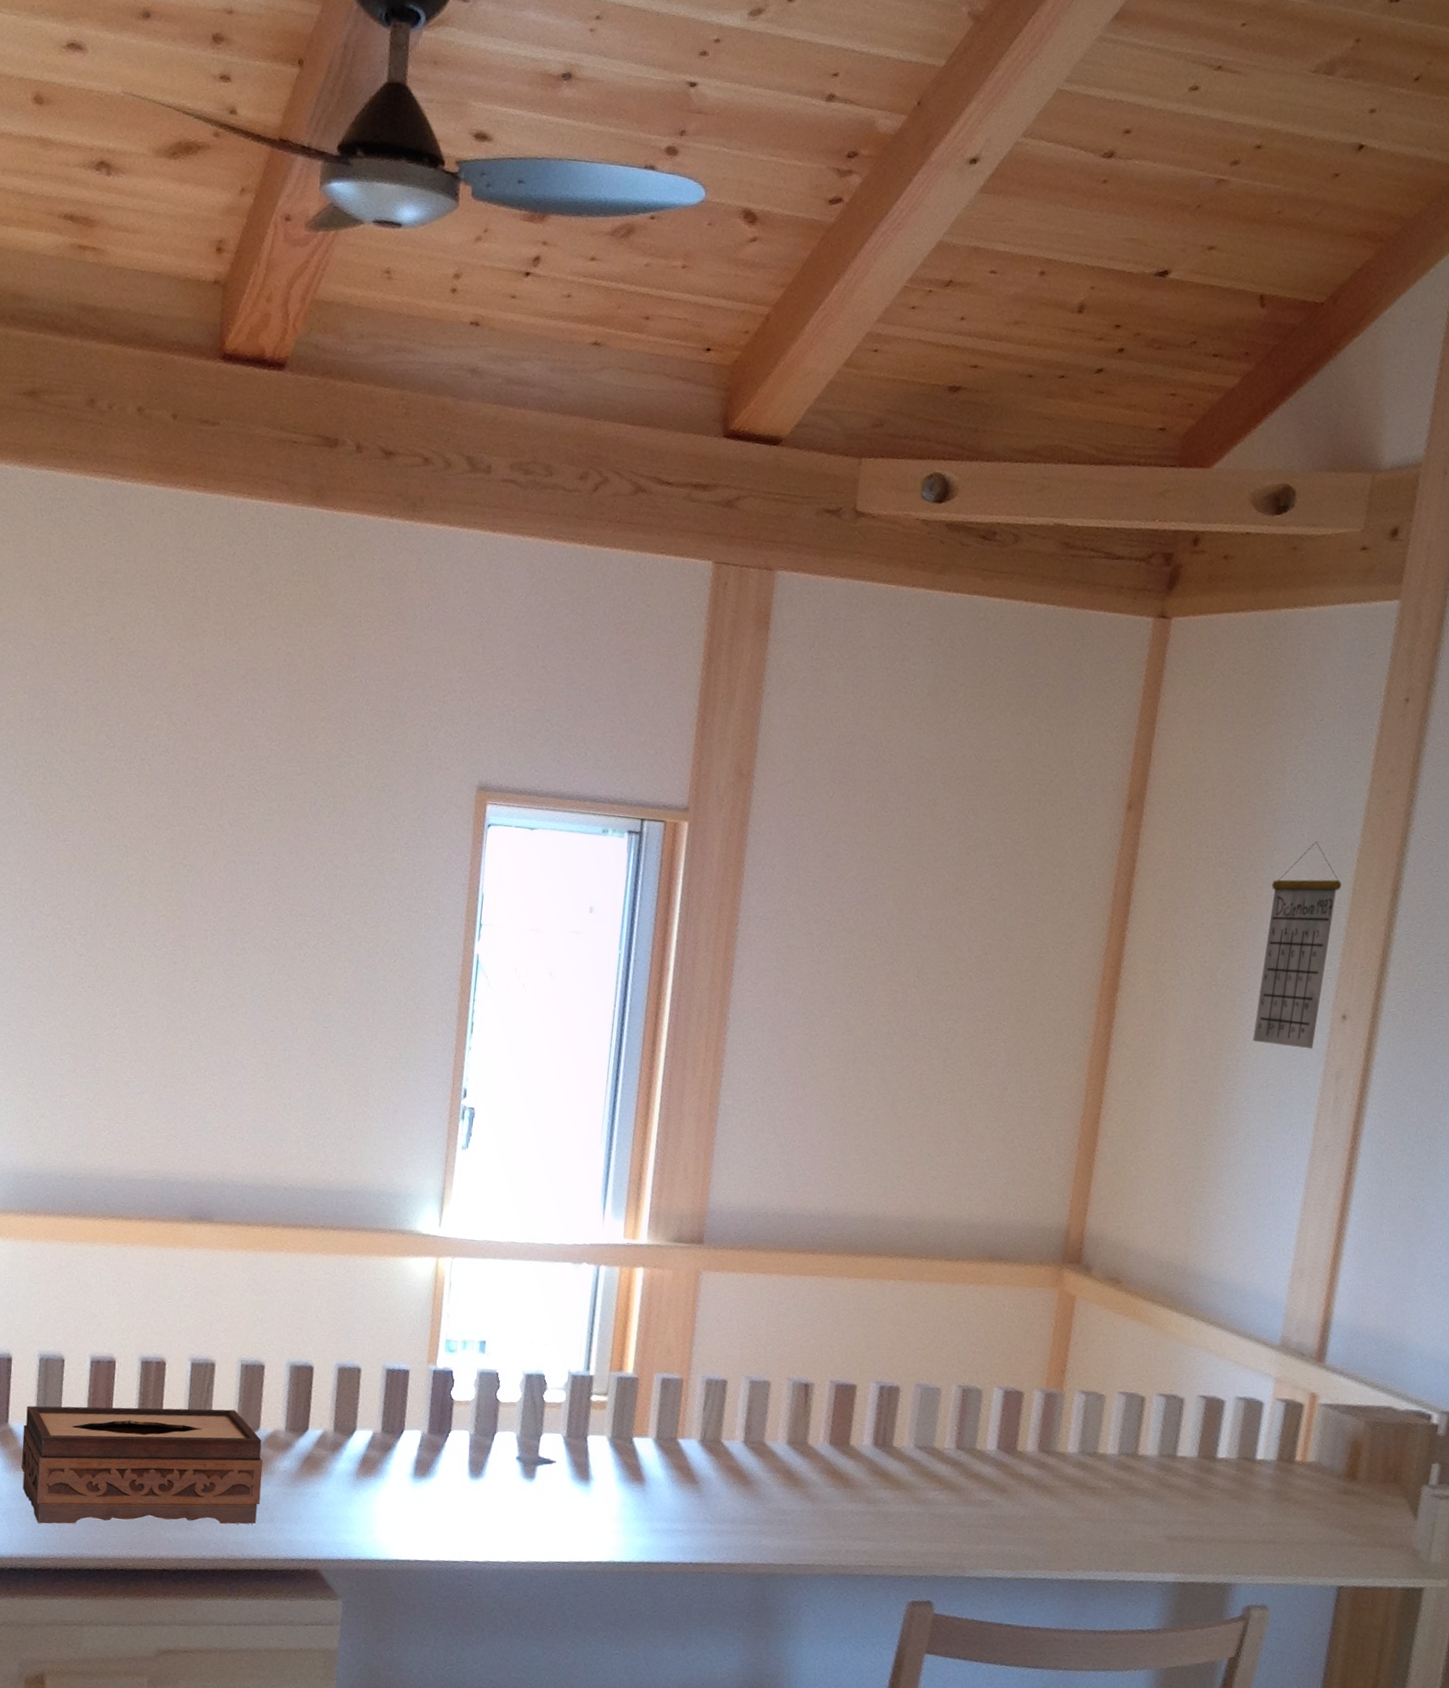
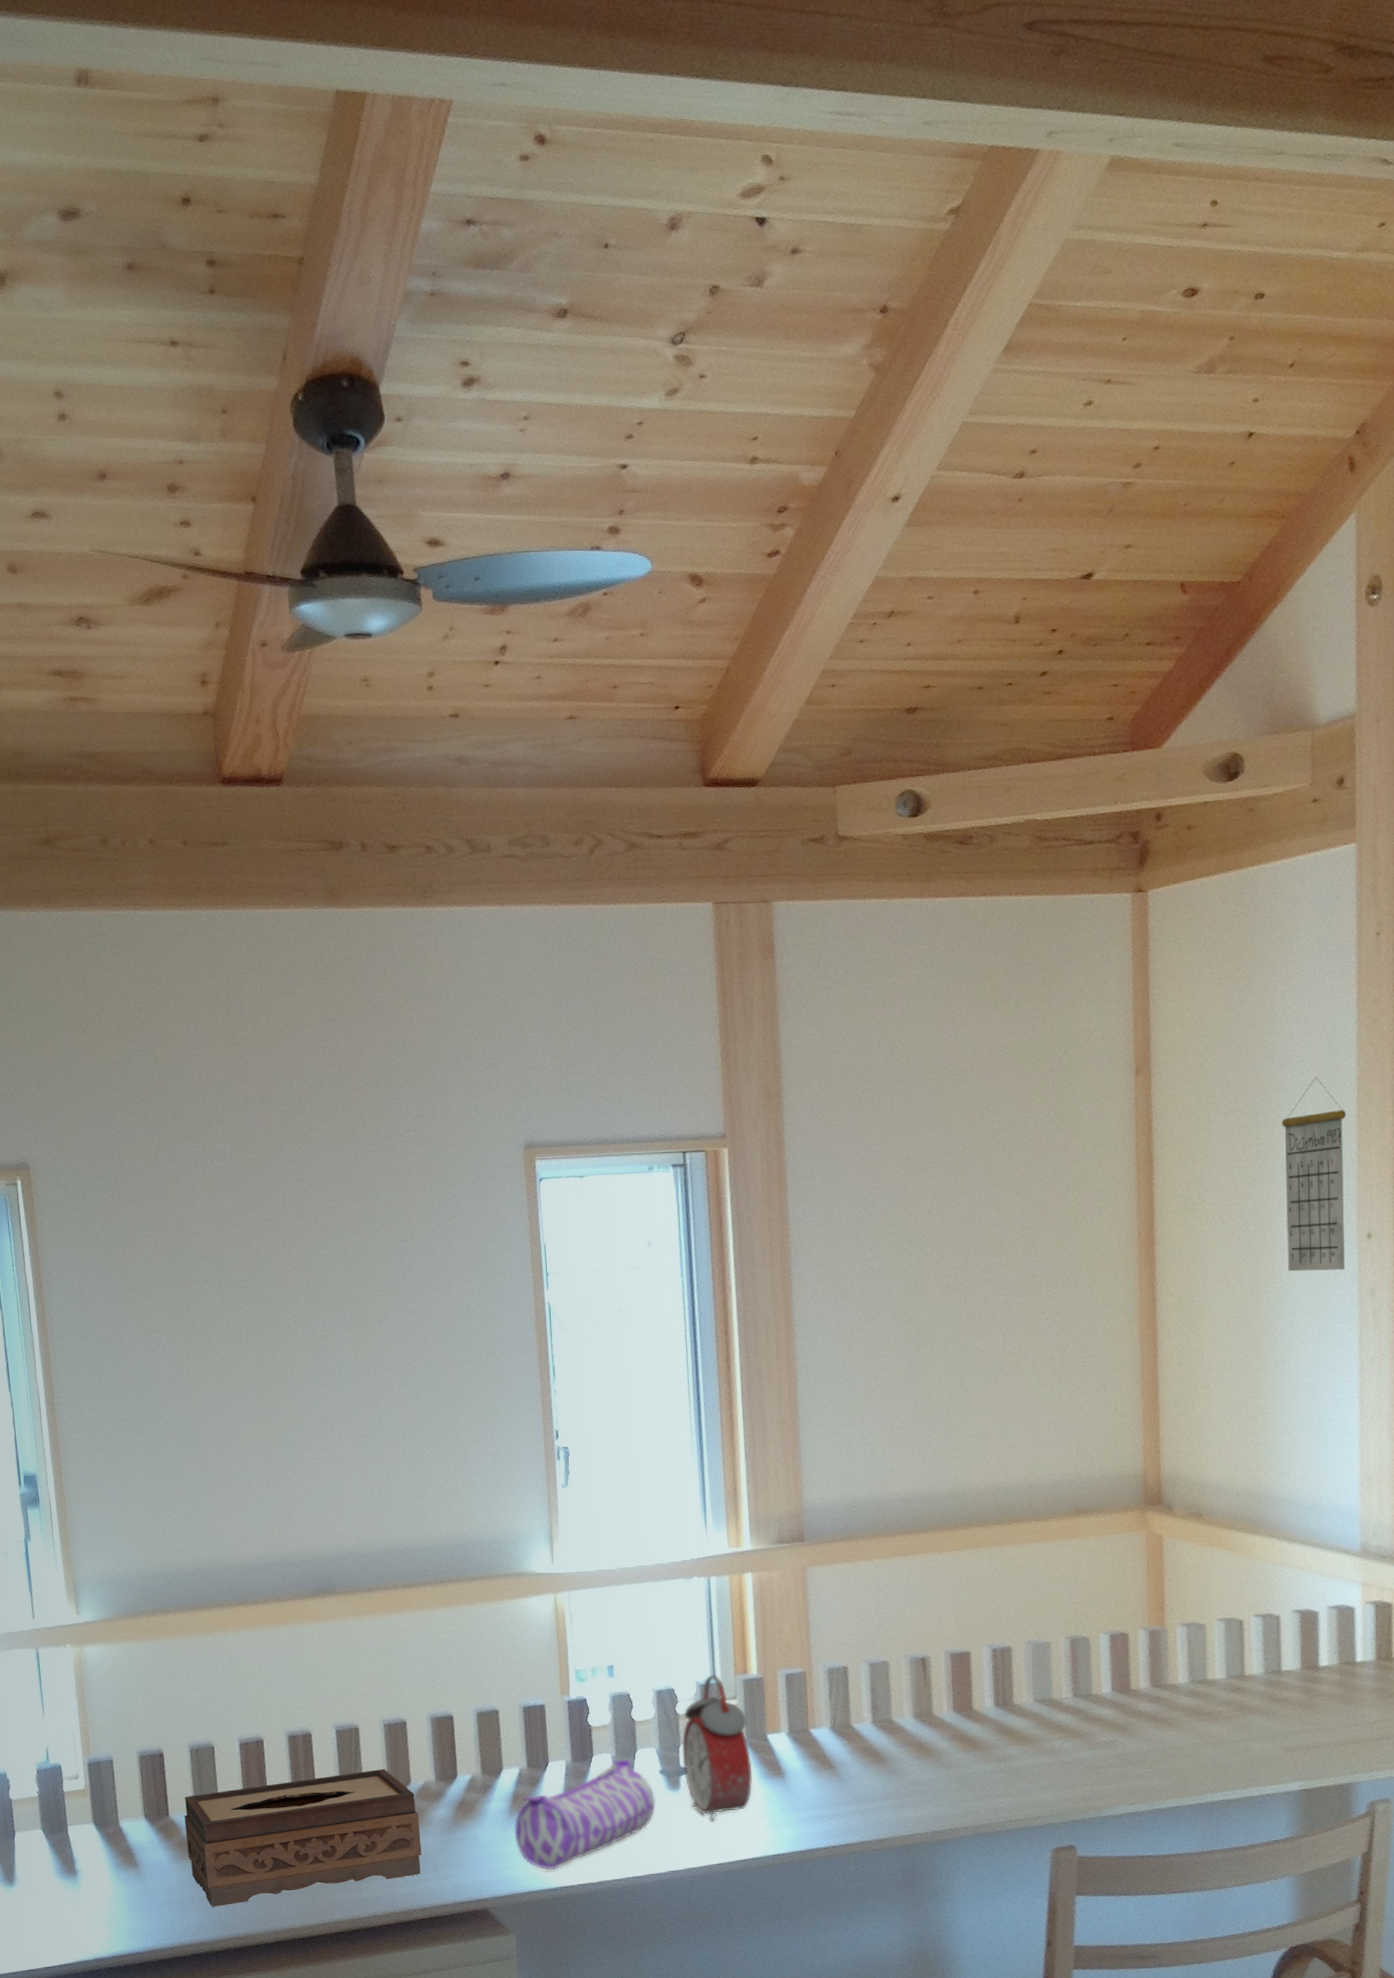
pencil case: none [357,1438,508,1542] -> present [514,1759,656,1870]
alarm clock: none [541,1367,615,1517] -> present [681,1675,753,1821]

